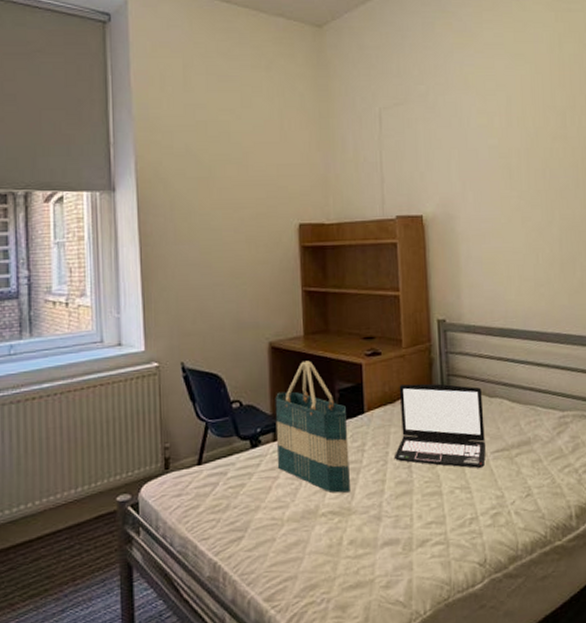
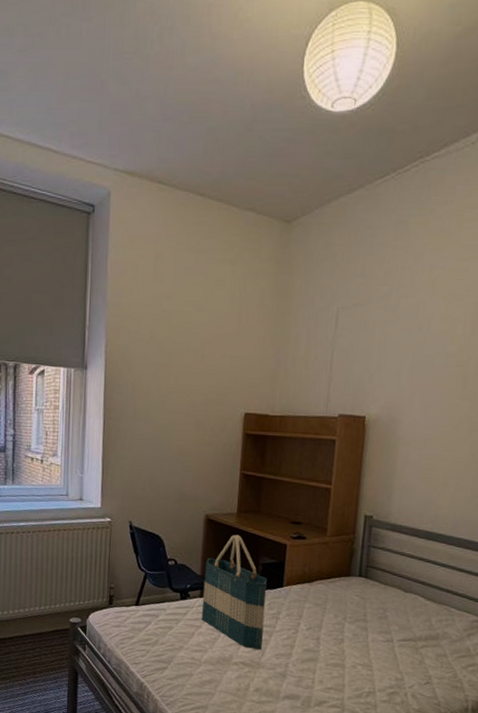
laptop: present [393,383,486,468] -> none [304,568,398,652]

